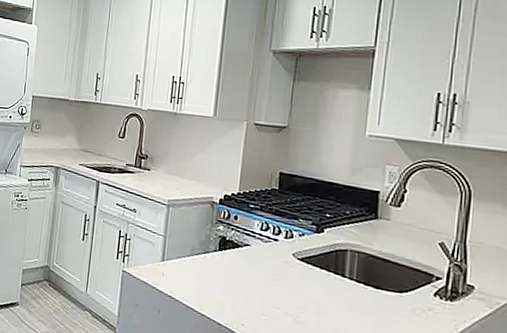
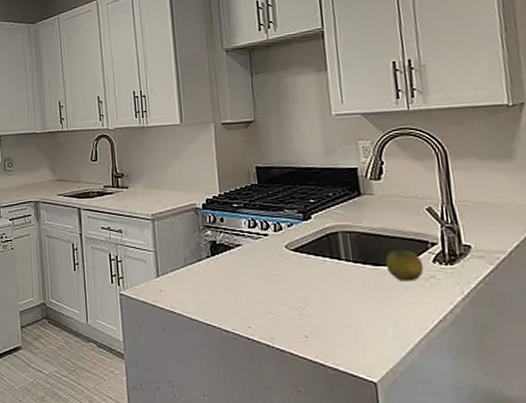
fruit: none [387,277,424,310] -> present [385,250,424,282]

